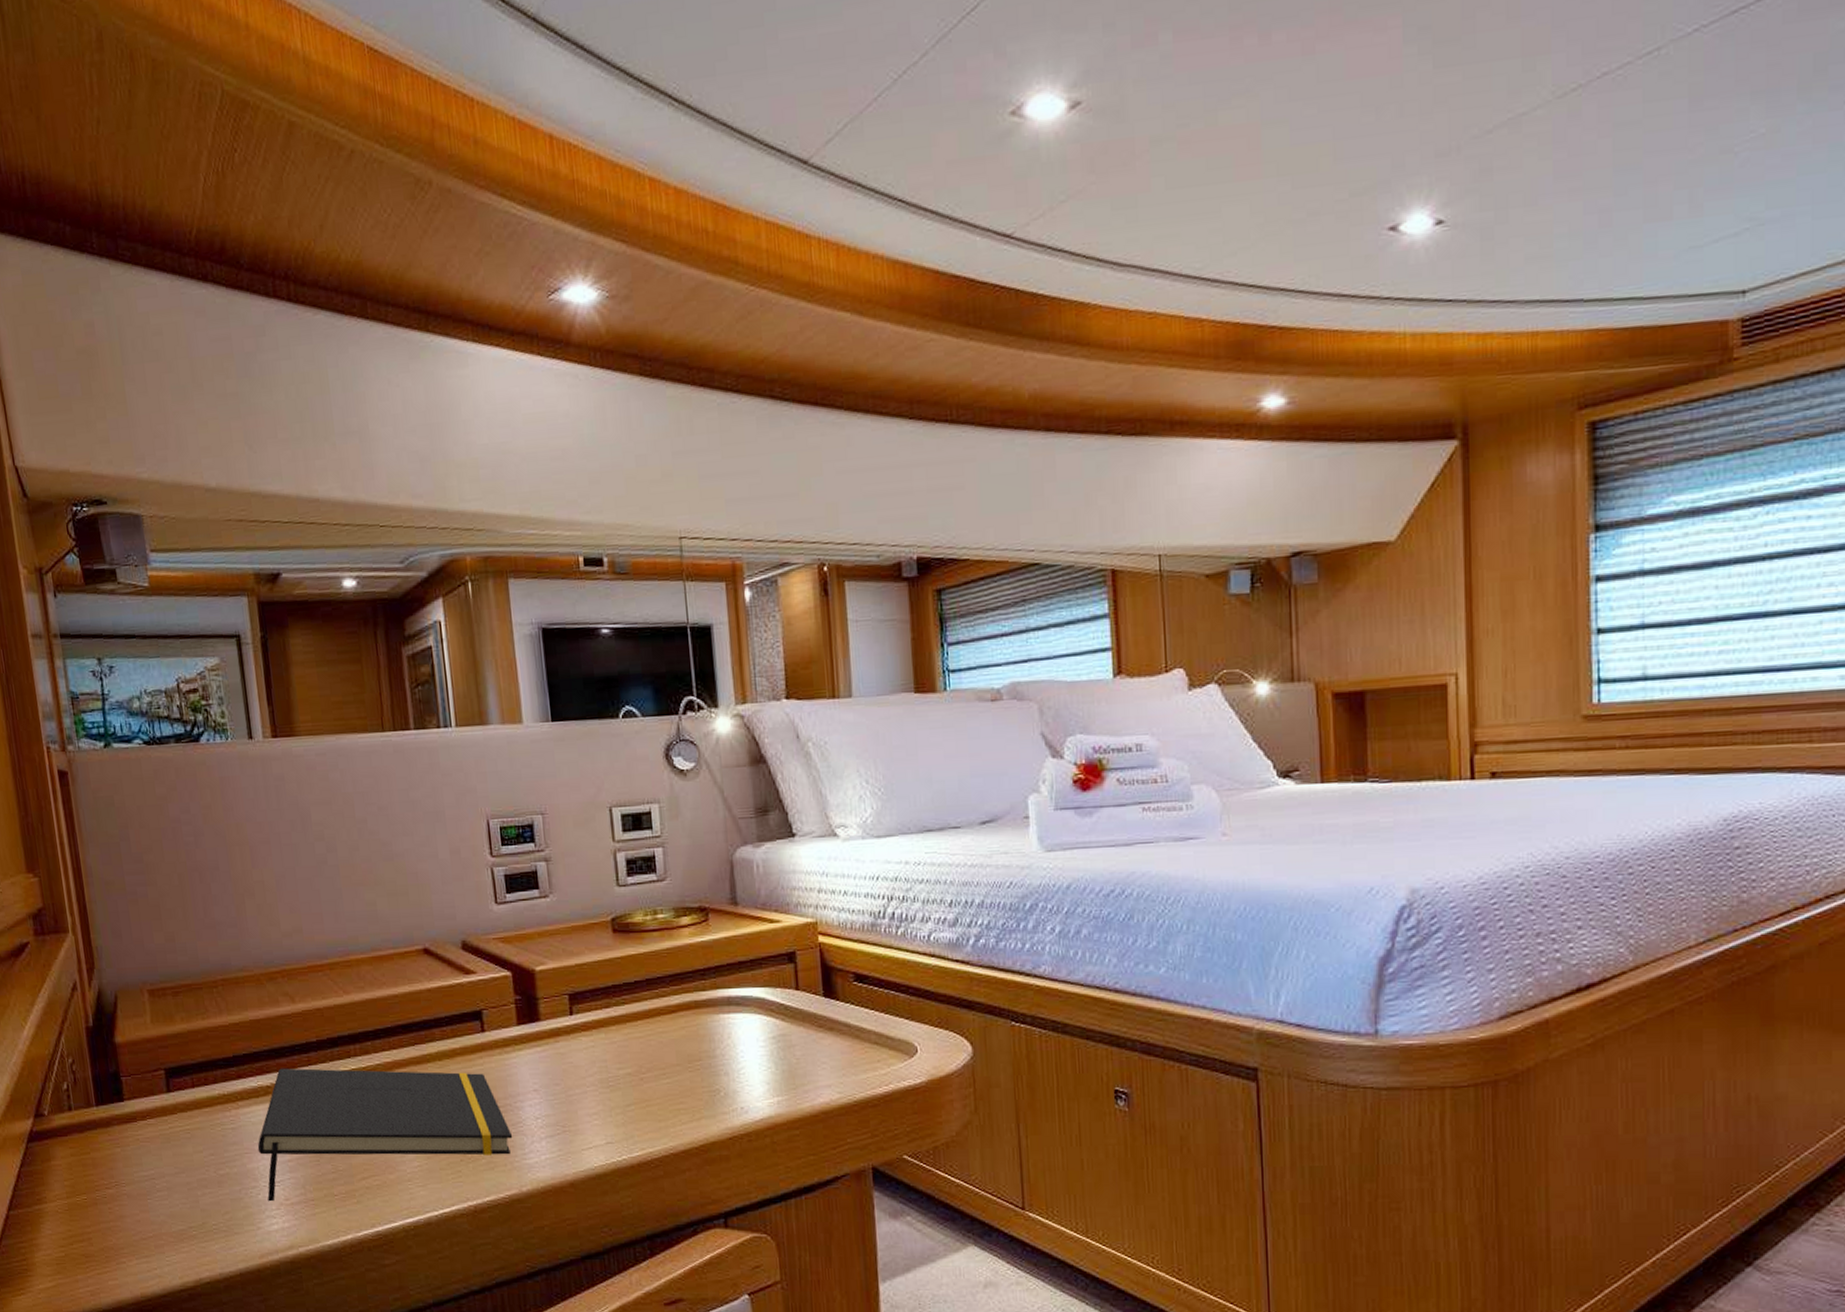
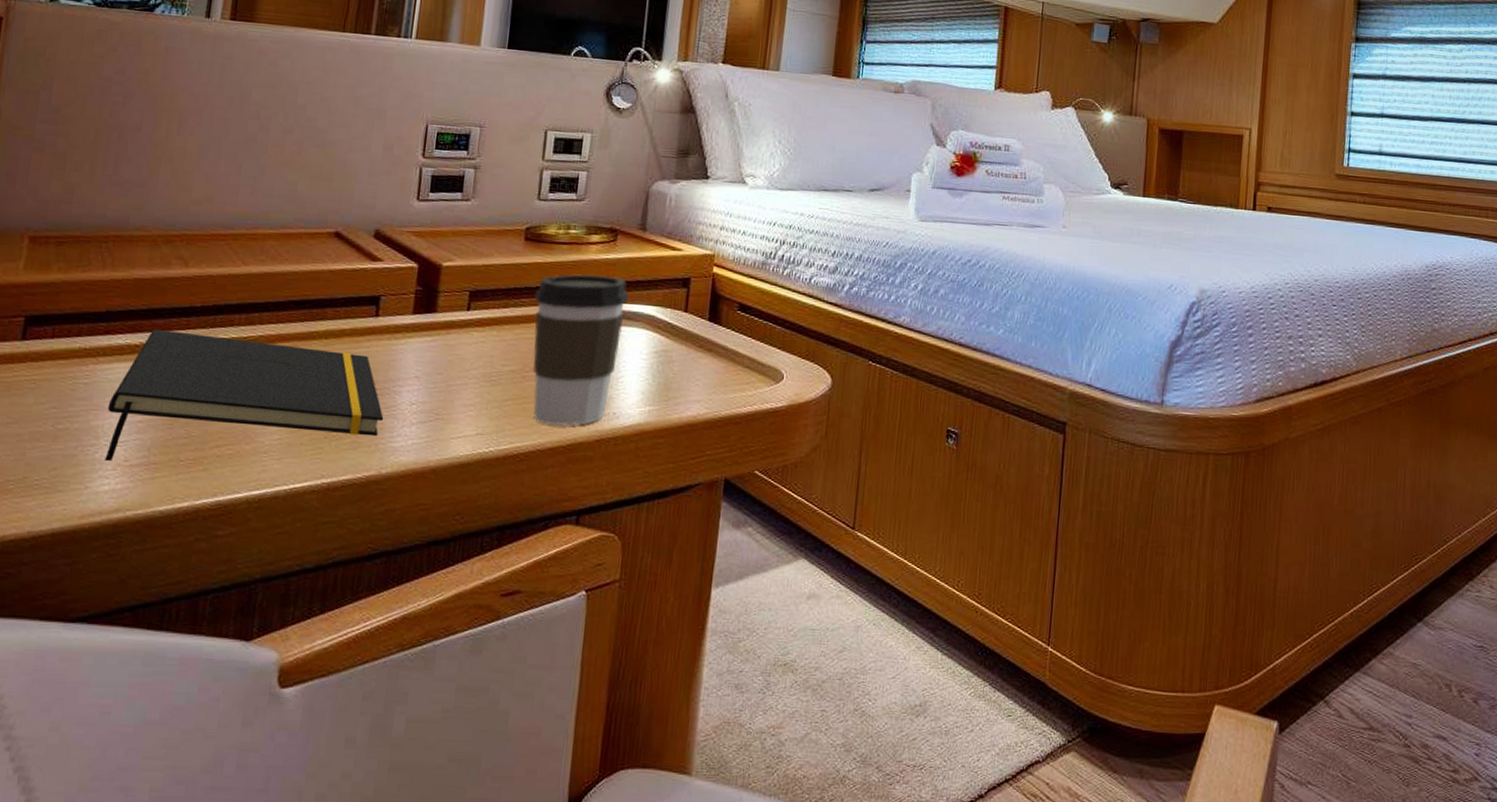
coffee cup: none [635,959,734,1128] -> present [533,273,629,427]

